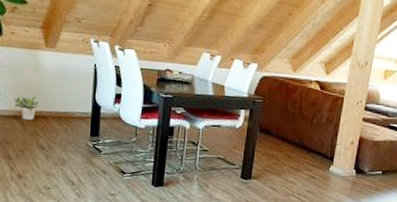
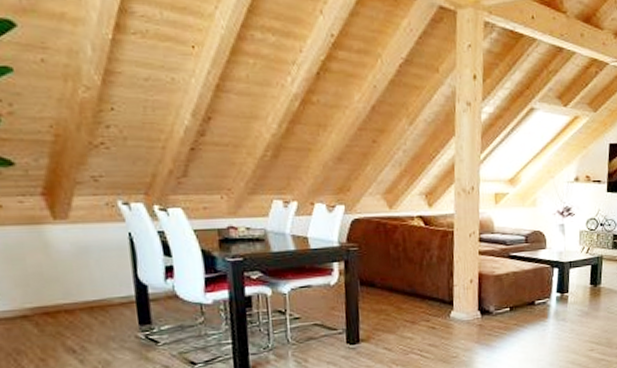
potted plant: present [14,95,38,121] -> none [17,286,57,320]

